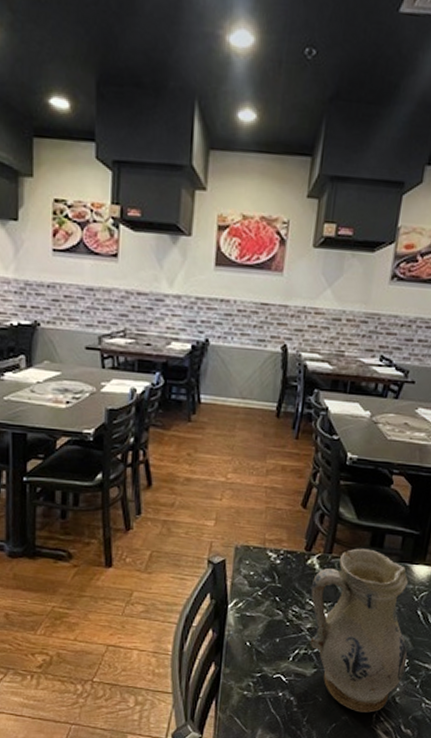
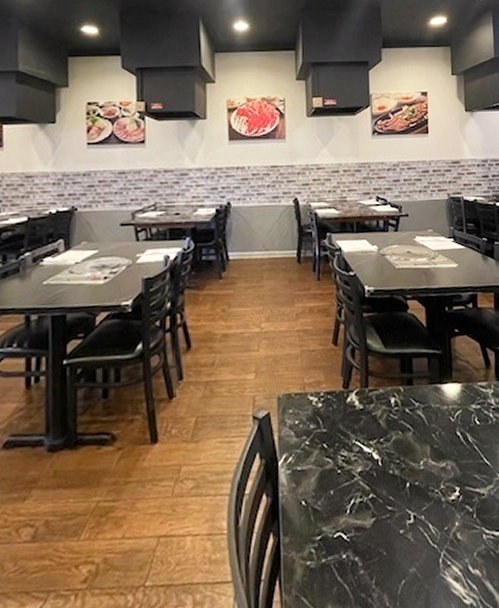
ceramic pitcher: present [310,548,408,713] -> none [355,375,460,560]

